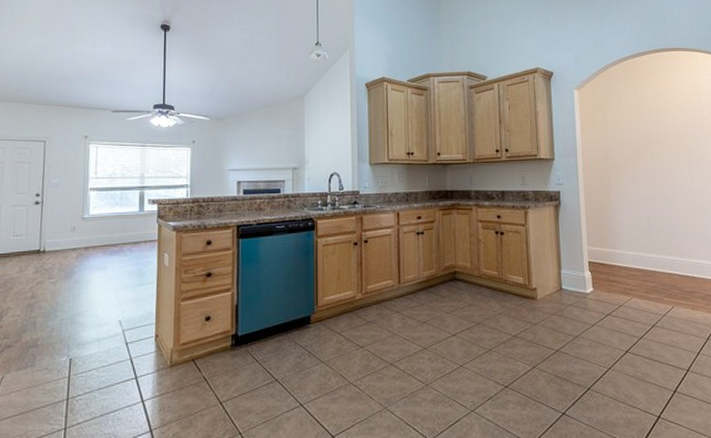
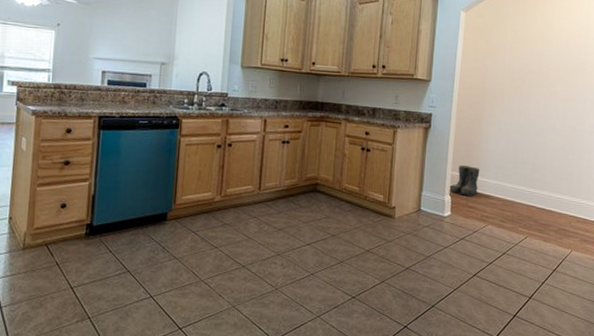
boots: none [589,239,617,270] -> present [450,165,480,196]

